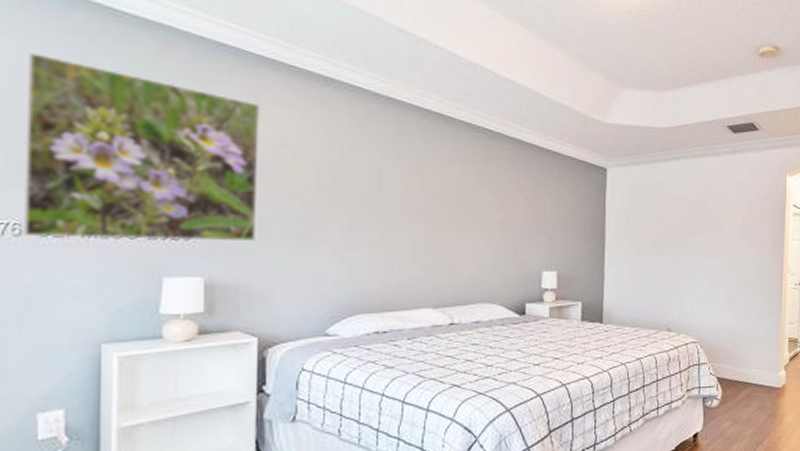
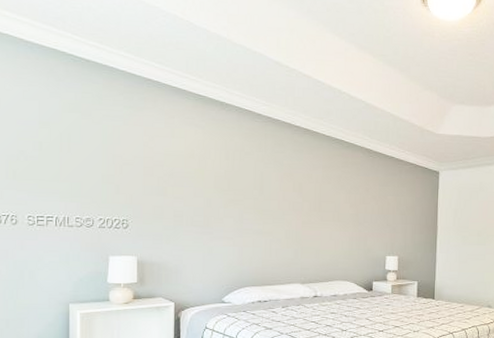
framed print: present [23,53,261,241] -> none [18,91,176,229]

